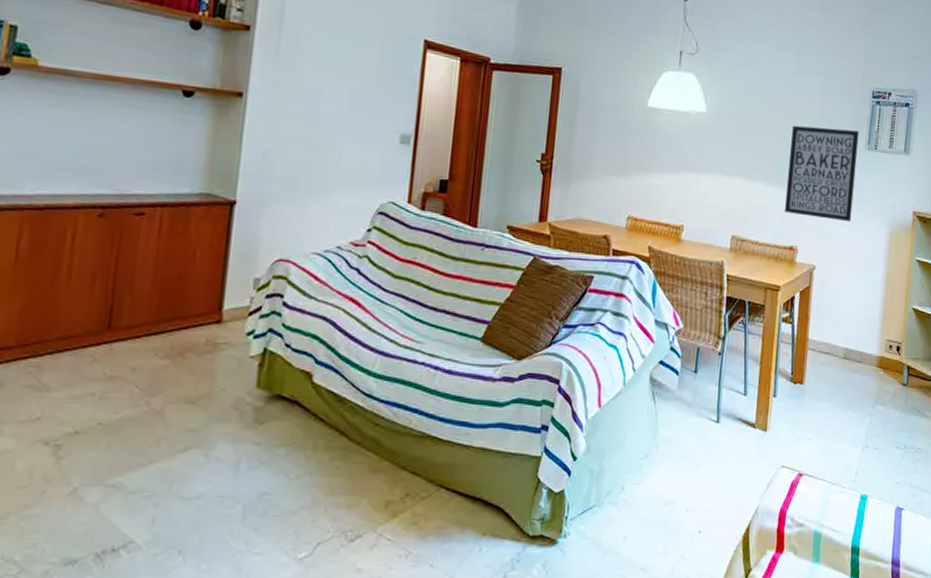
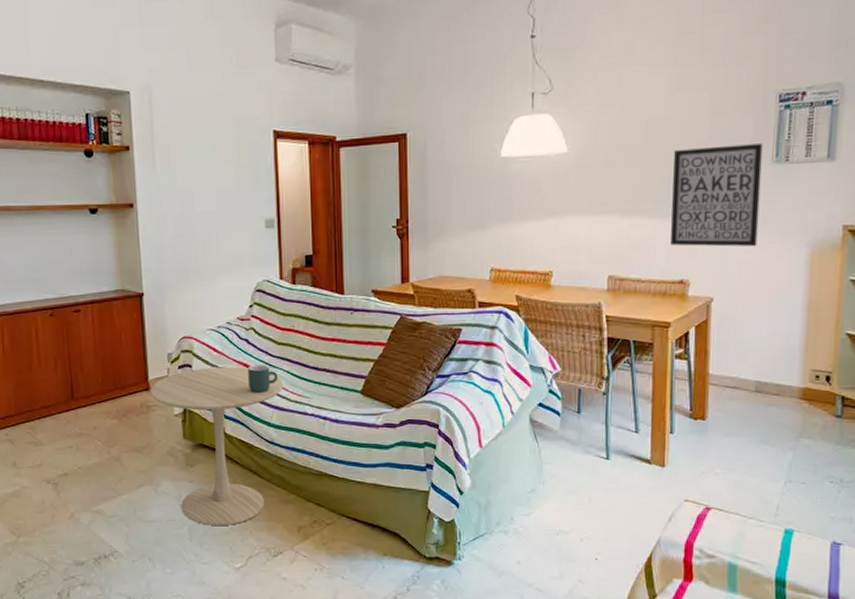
side table: none [221,299,394,504] -> present [150,367,283,527]
mug: none [351,300,390,334] -> present [248,365,279,393]

